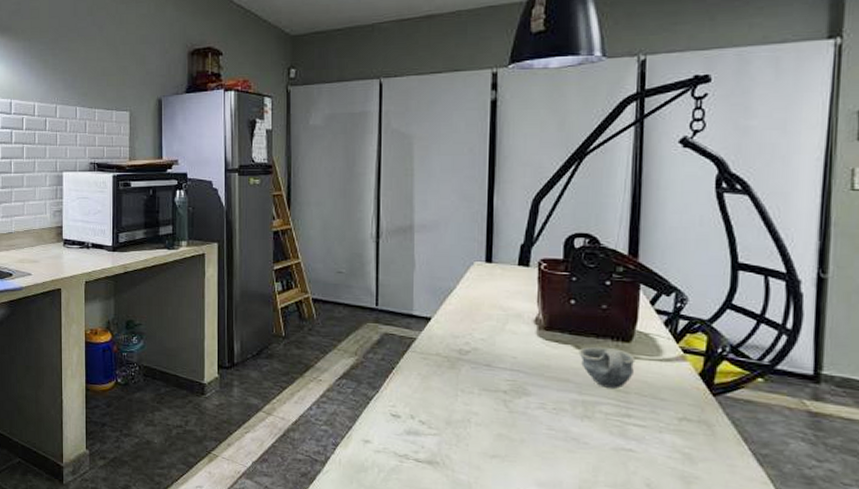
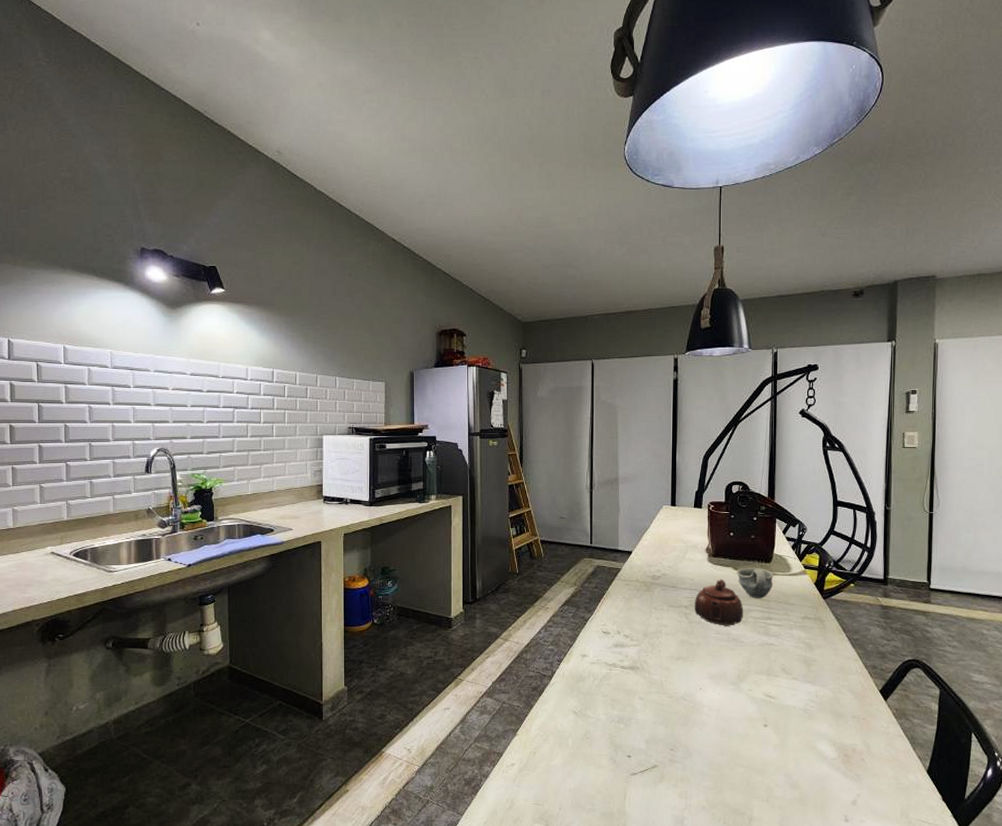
teapot: none [517,359,590,422] -> present [694,579,744,626]

